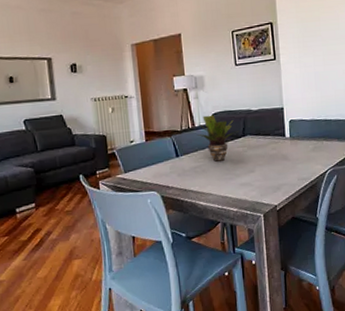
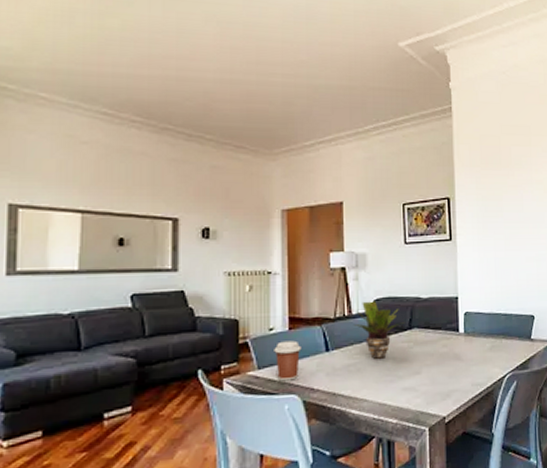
coffee cup: none [135,149,157,182] -> present [274,340,302,381]

